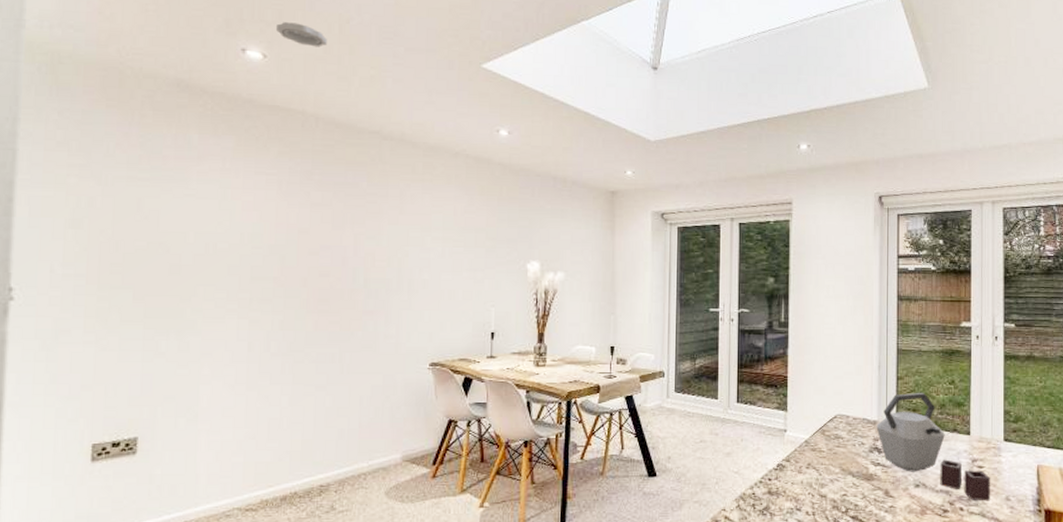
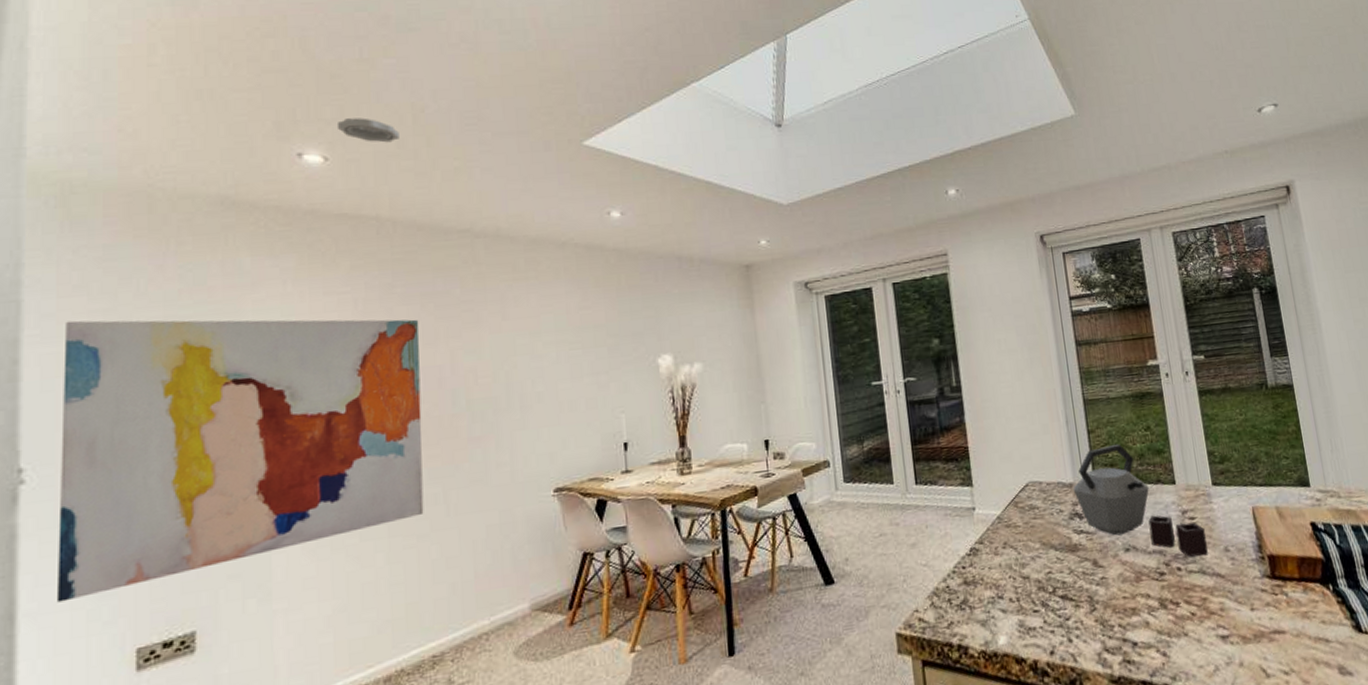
wall art: none [33,171,331,399] -> present [56,319,424,603]

